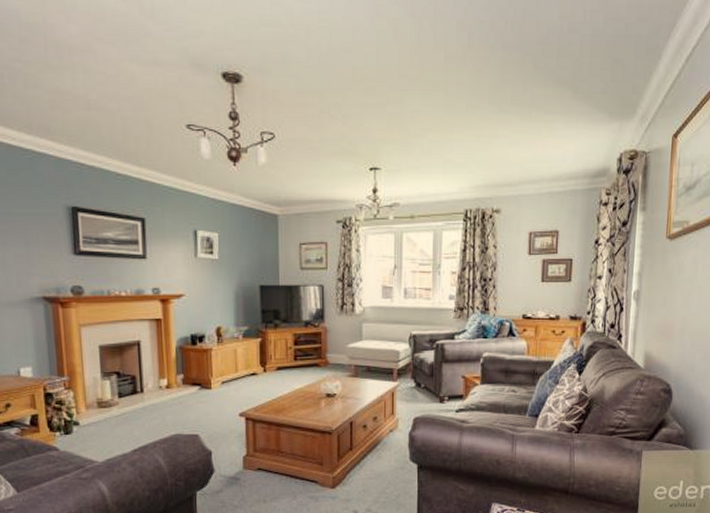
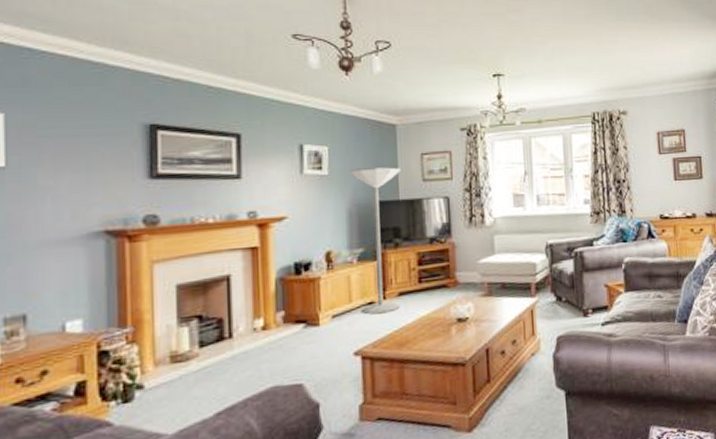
floor lamp: none [236,255,282,384] -> present [348,167,401,314]

